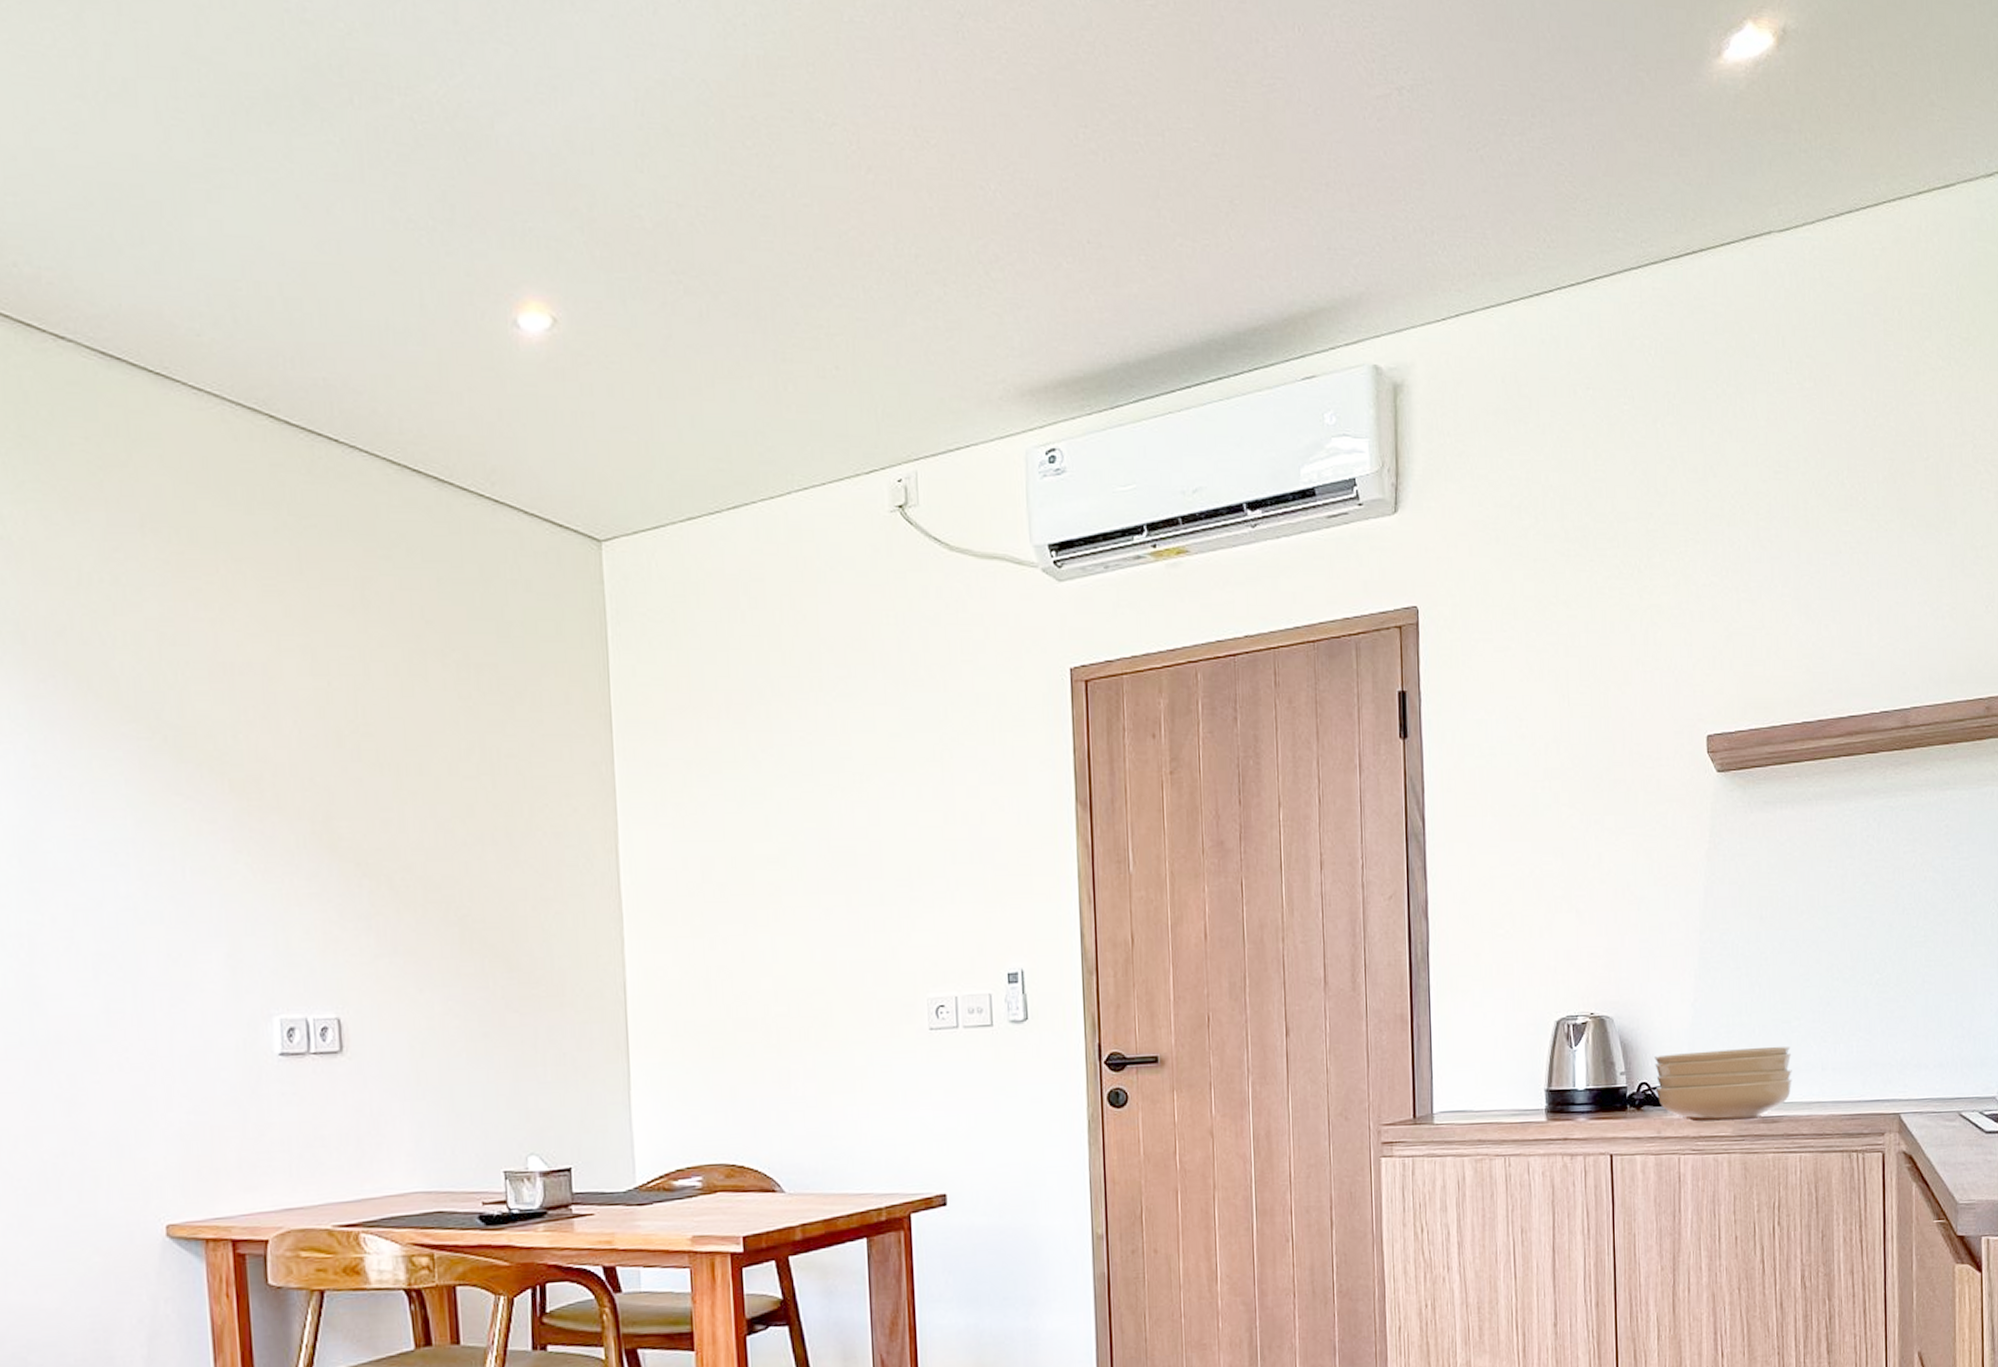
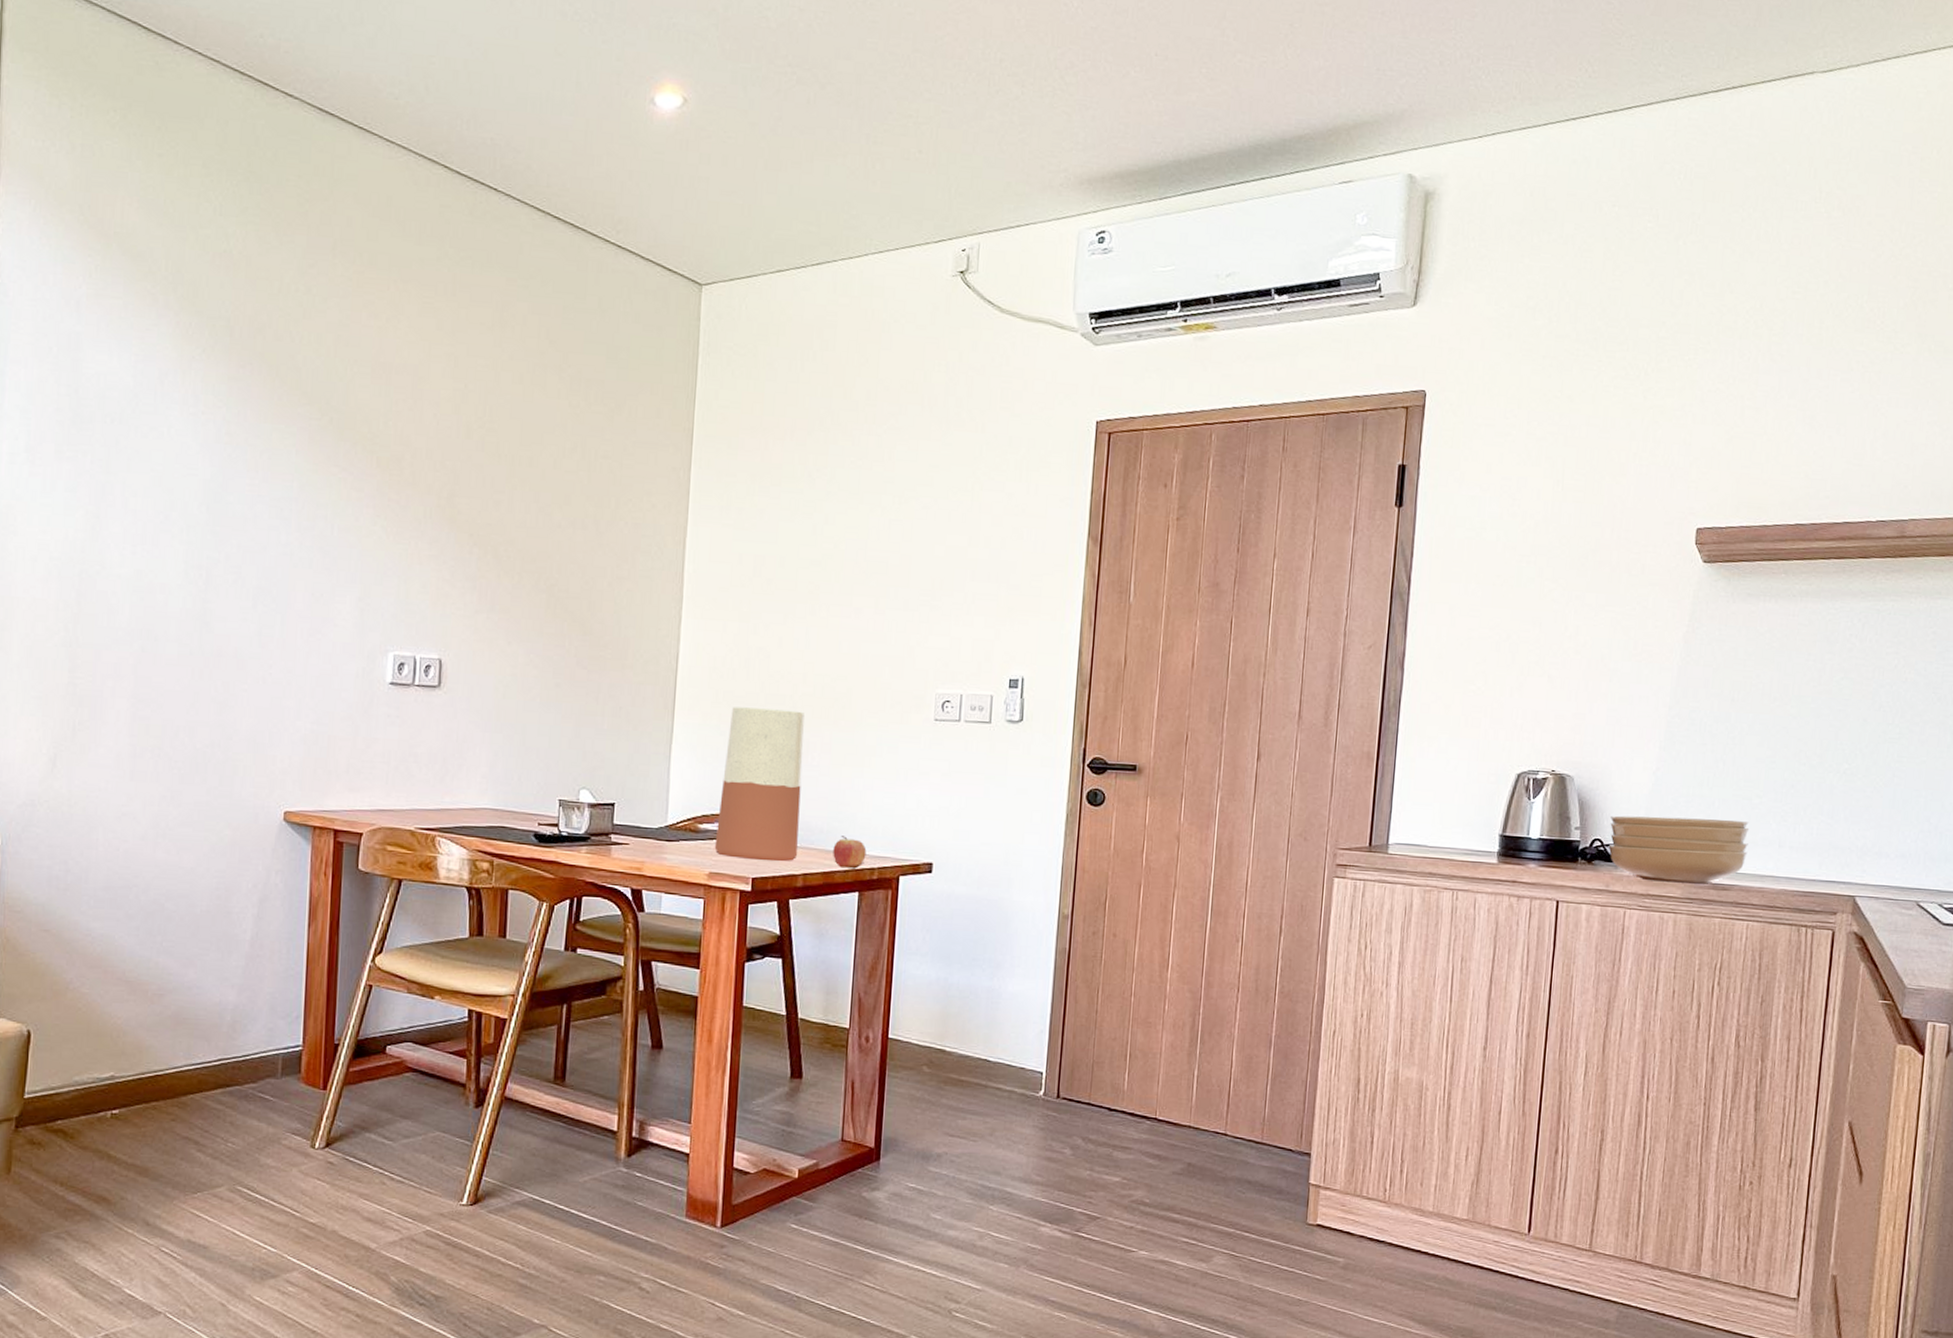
vase: none [694,1035,791,1216] -> present [714,707,805,862]
fruit: none [832,1175,871,1213] -> present [833,836,867,869]

